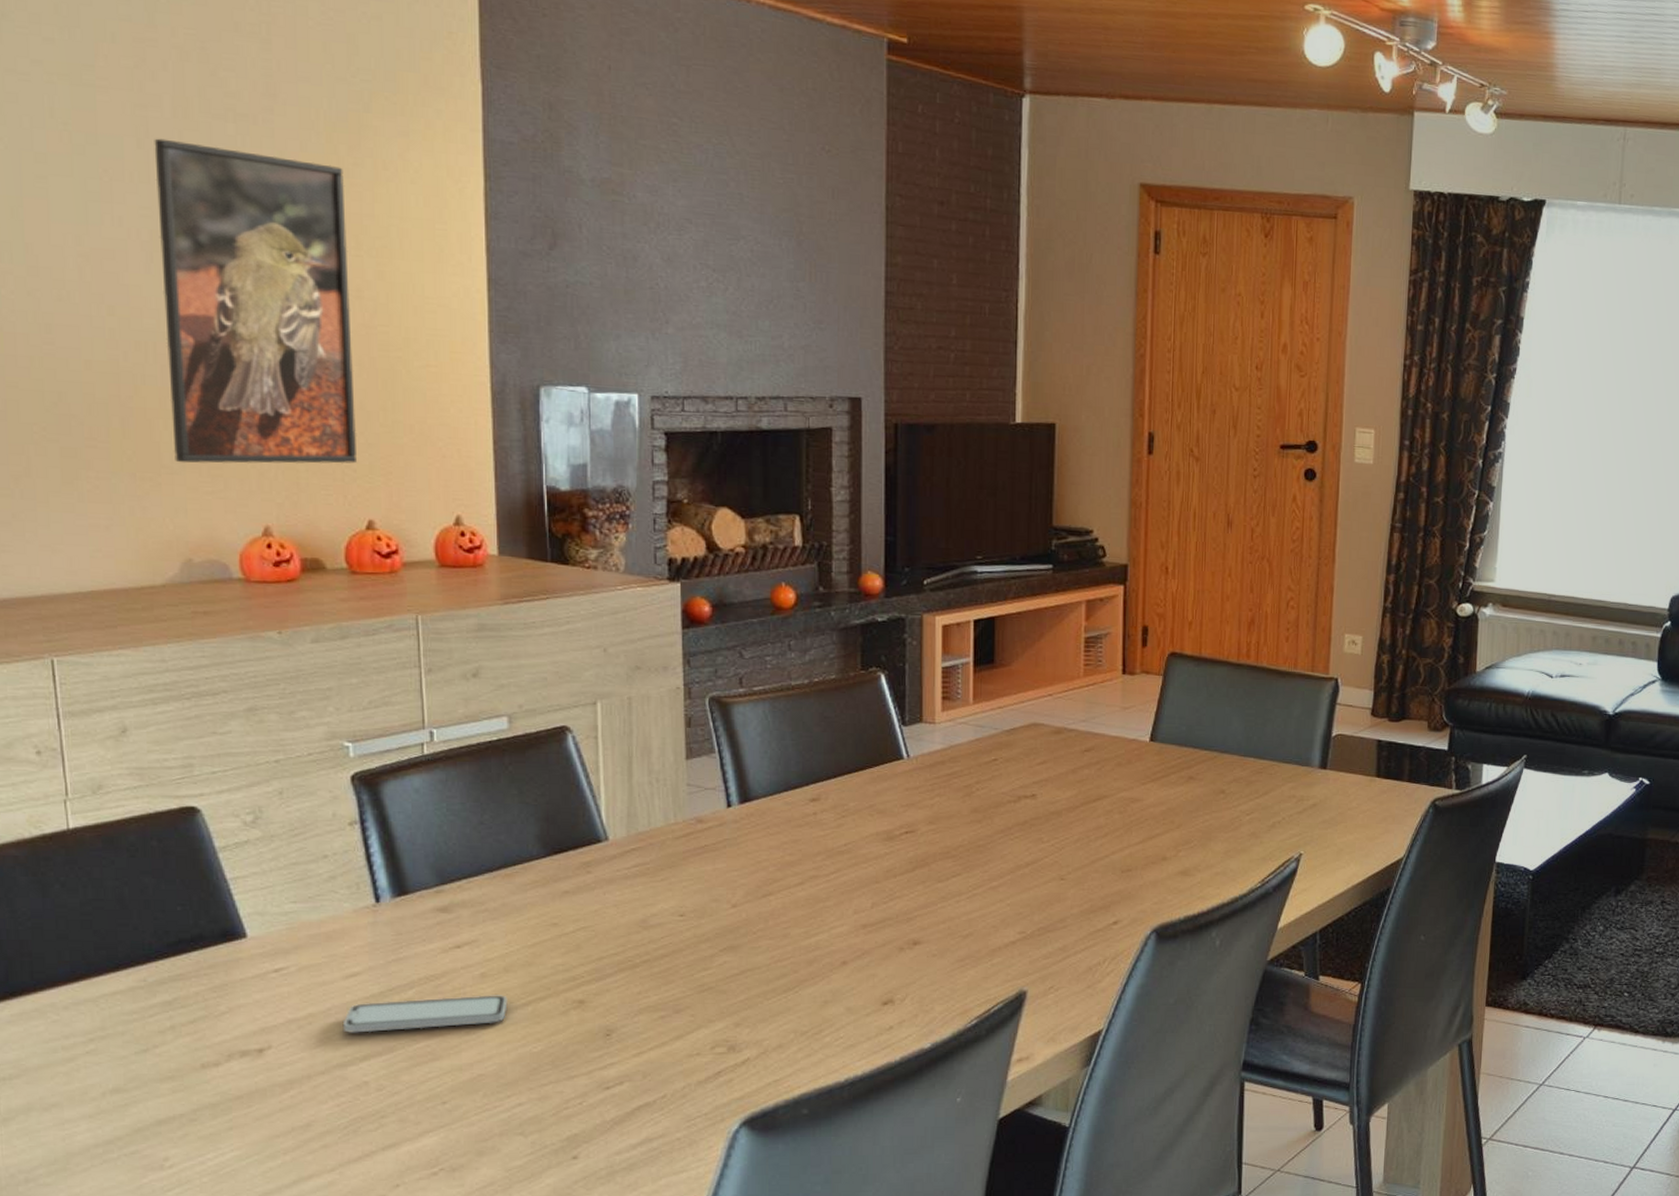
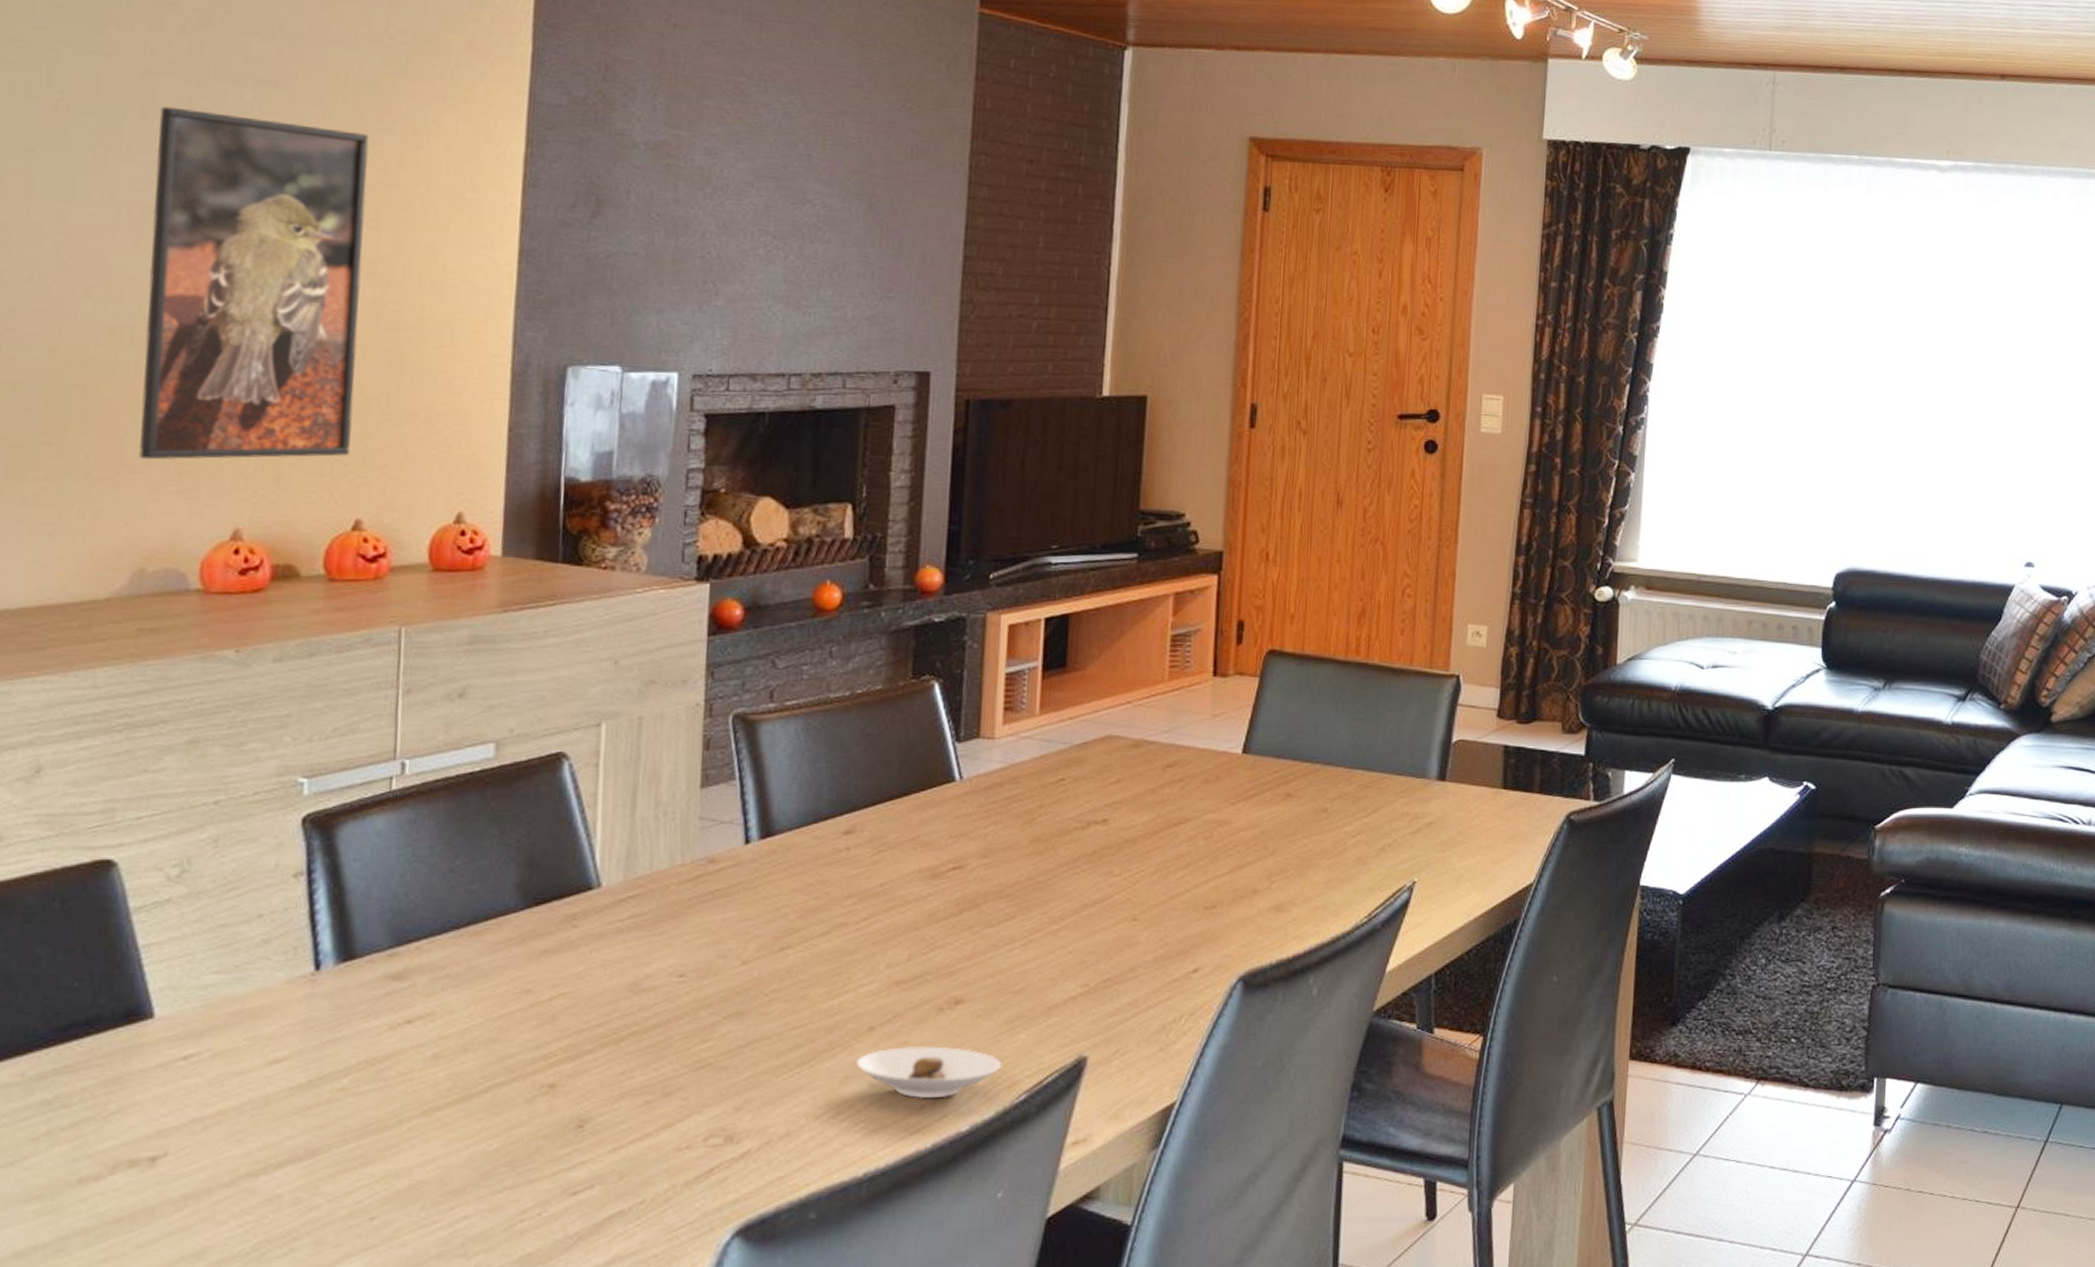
smartphone: present [342,995,508,1033] -> none [257,1080,463,1134]
saucer: none [834,978,955,1021] -> present [857,1046,1001,1099]

